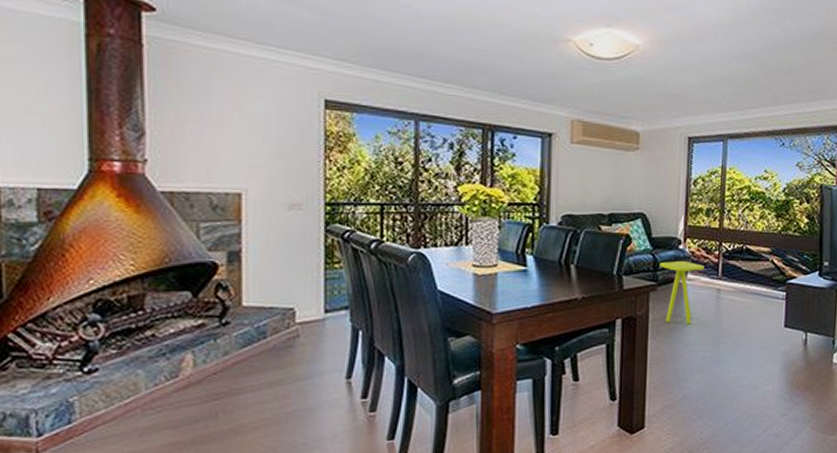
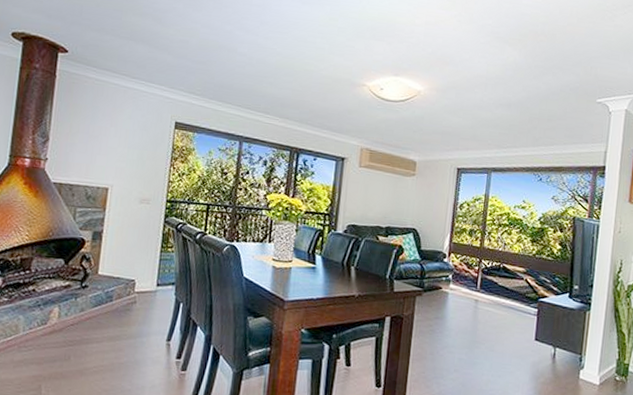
side table: present [660,261,704,324] -> none [426,271,465,328]

